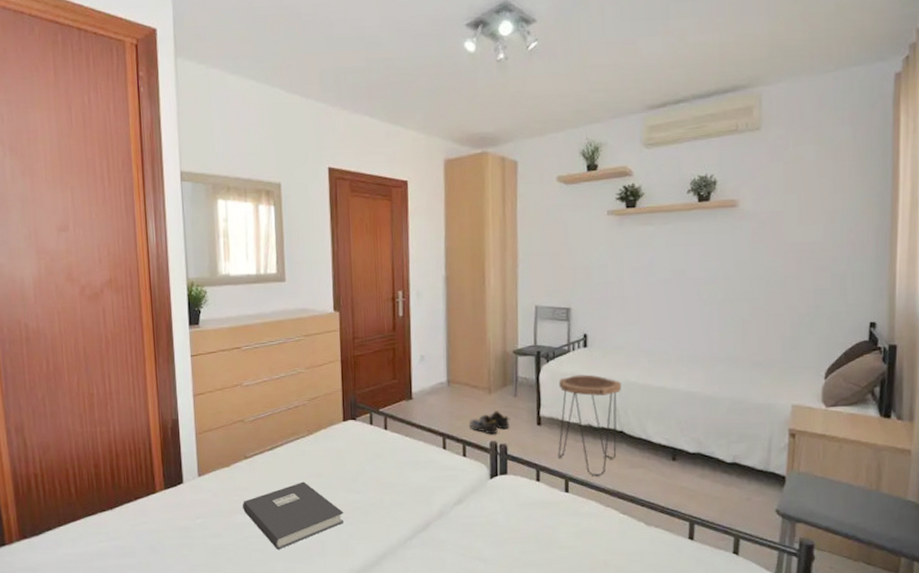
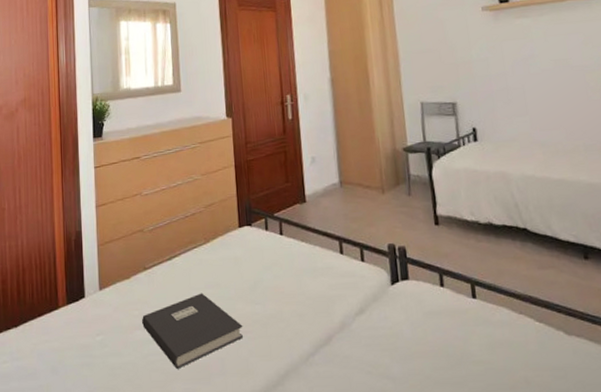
shoe: present [469,411,510,435] -> none [365,211,406,237]
side table: present [558,374,621,476] -> none [453,169,523,279]

